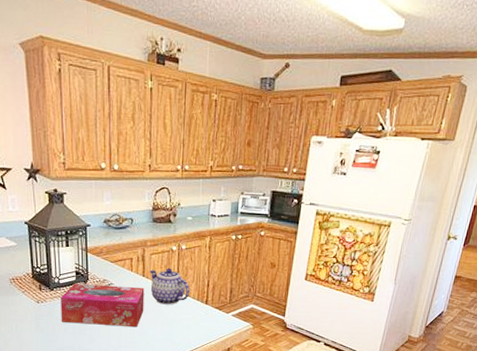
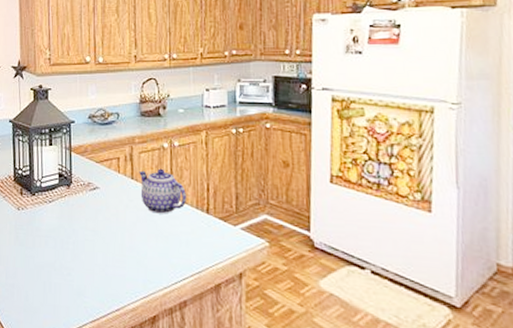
tissue box: present [61,284,145,328] -> none [42,188,134,242]

